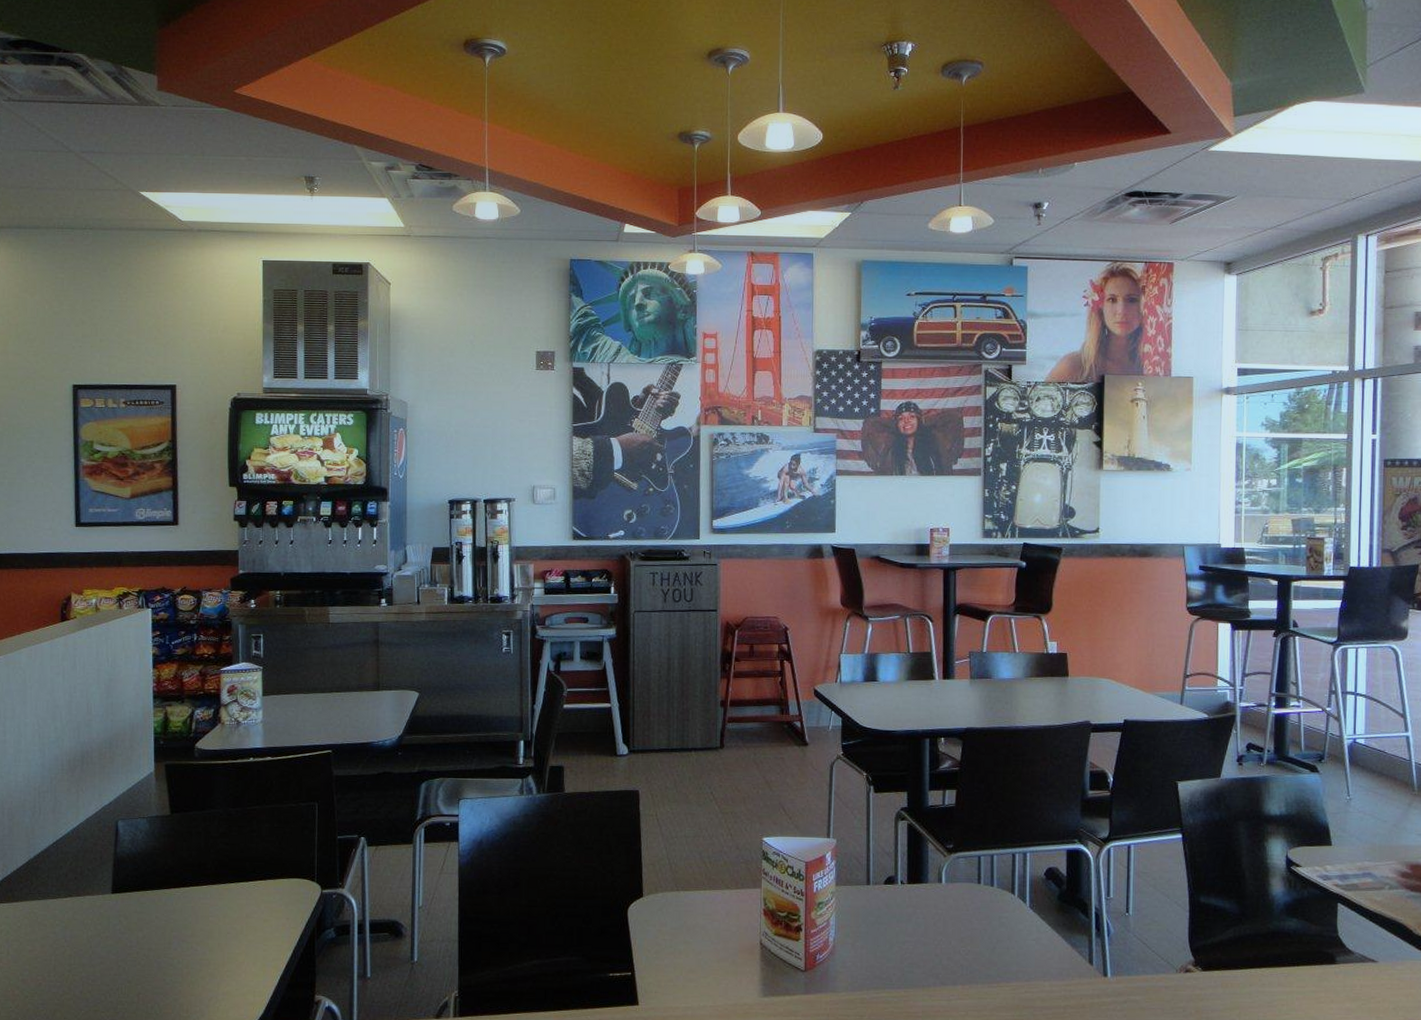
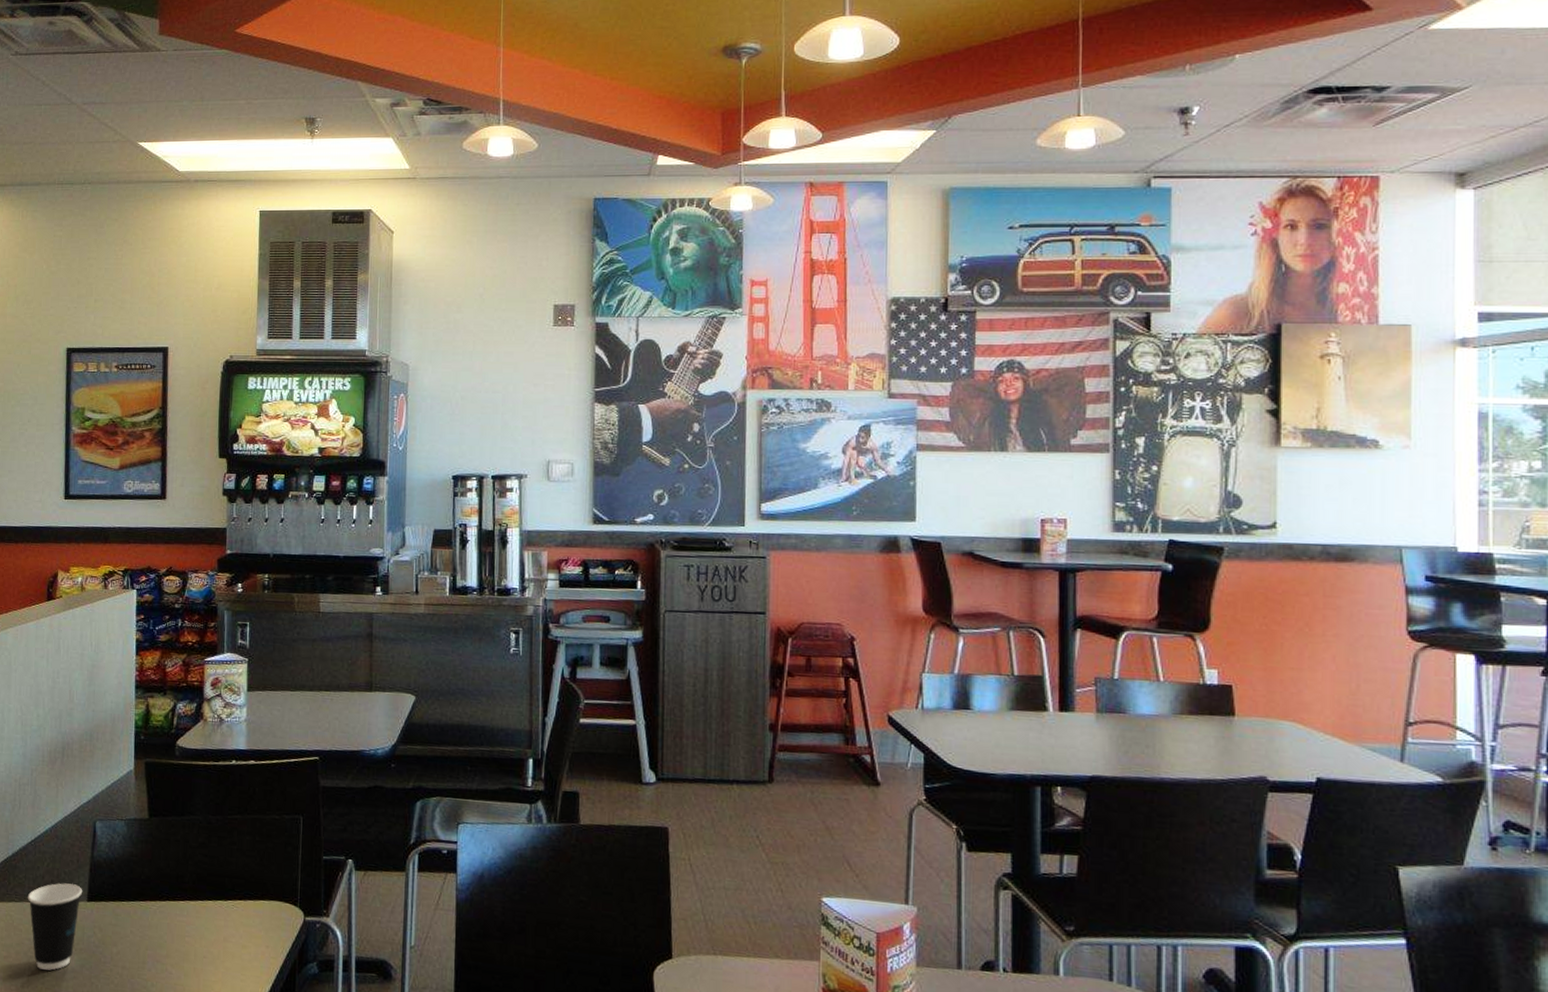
dixie cup: none [51,879,107,959] -> present [27,883,83,971]

